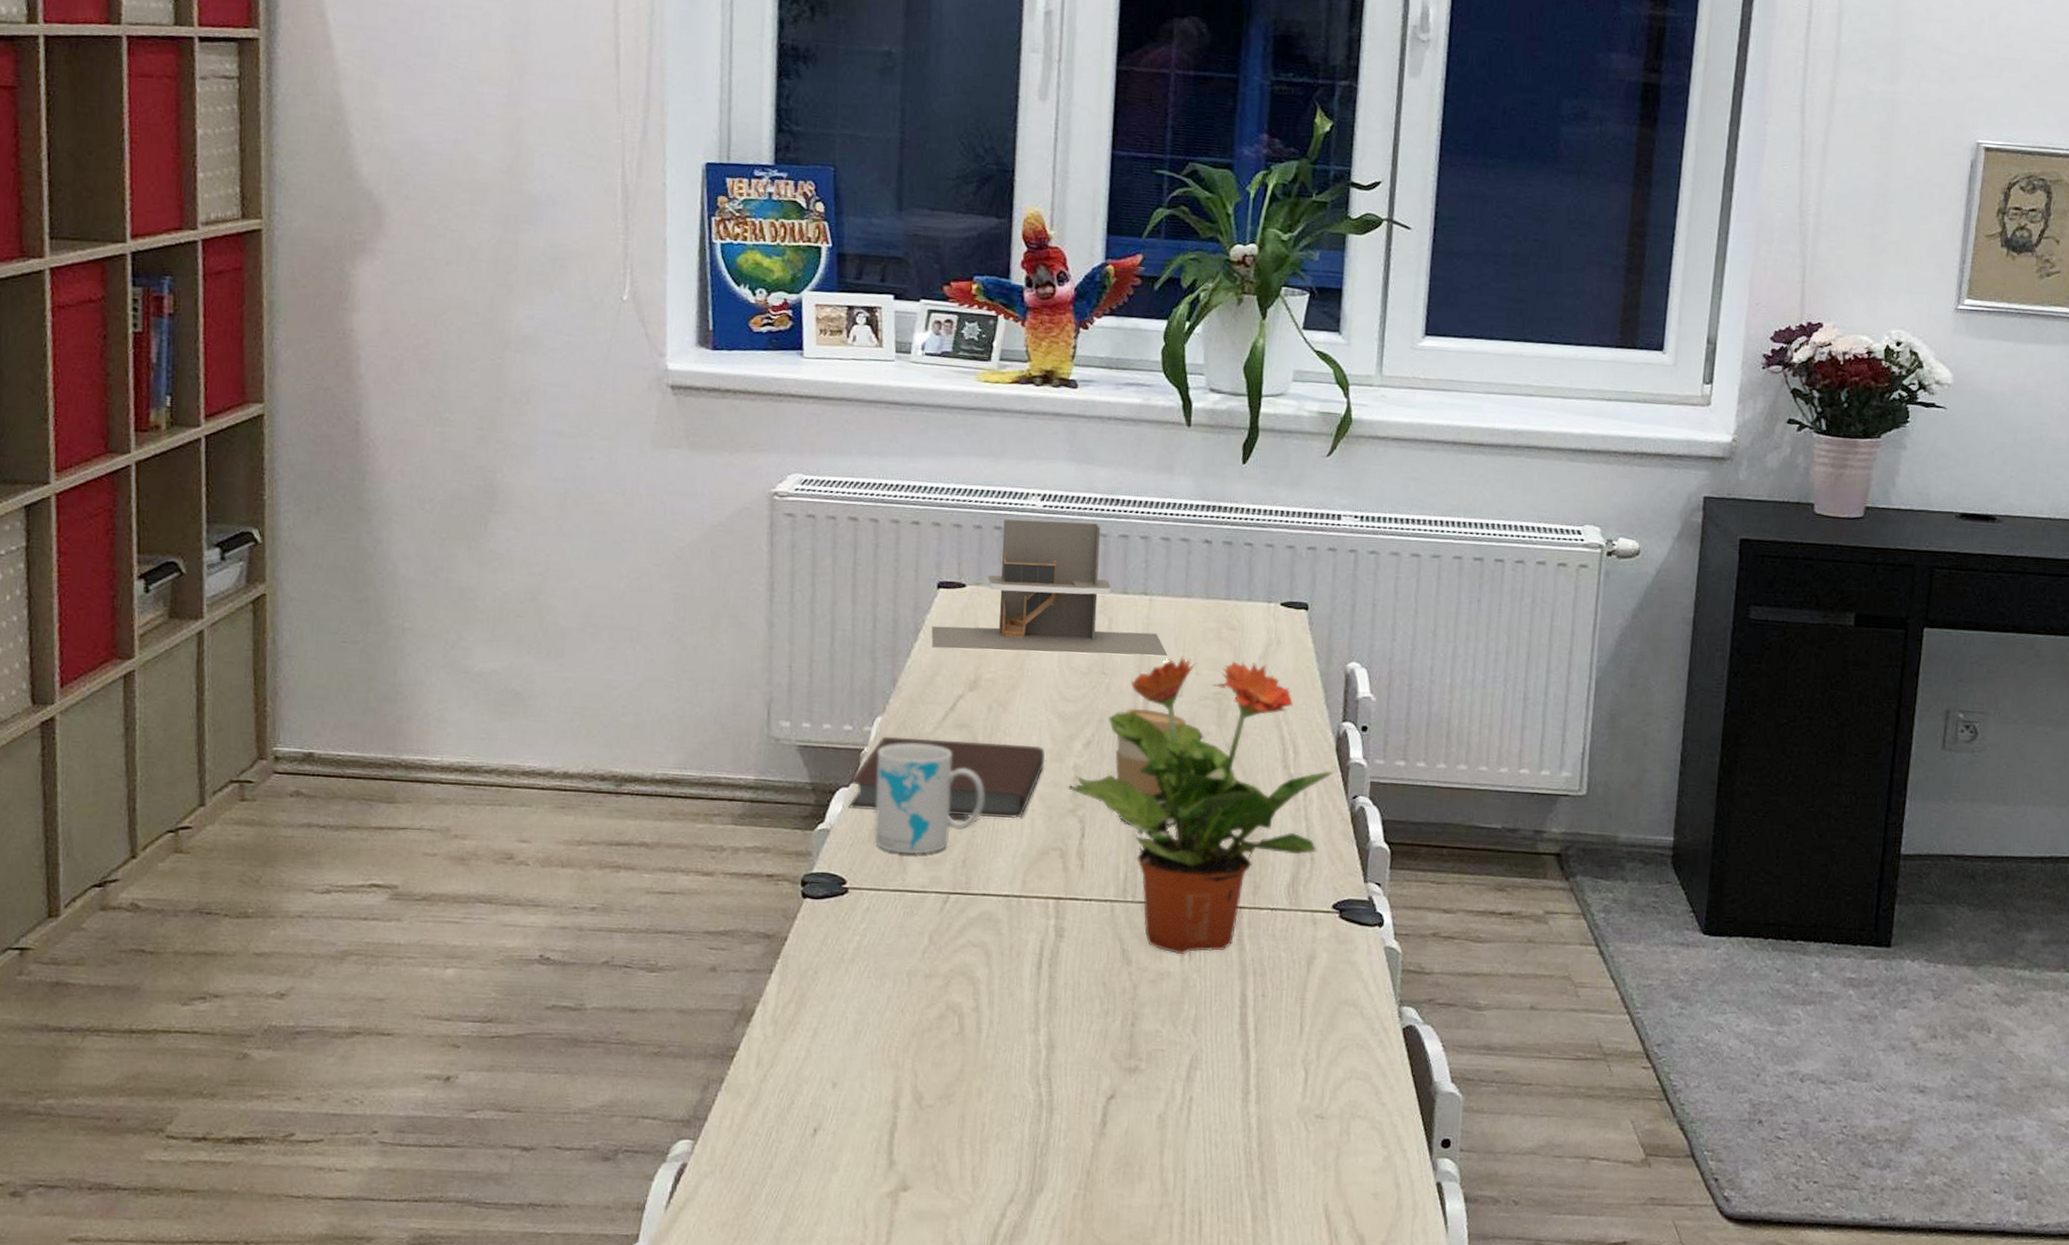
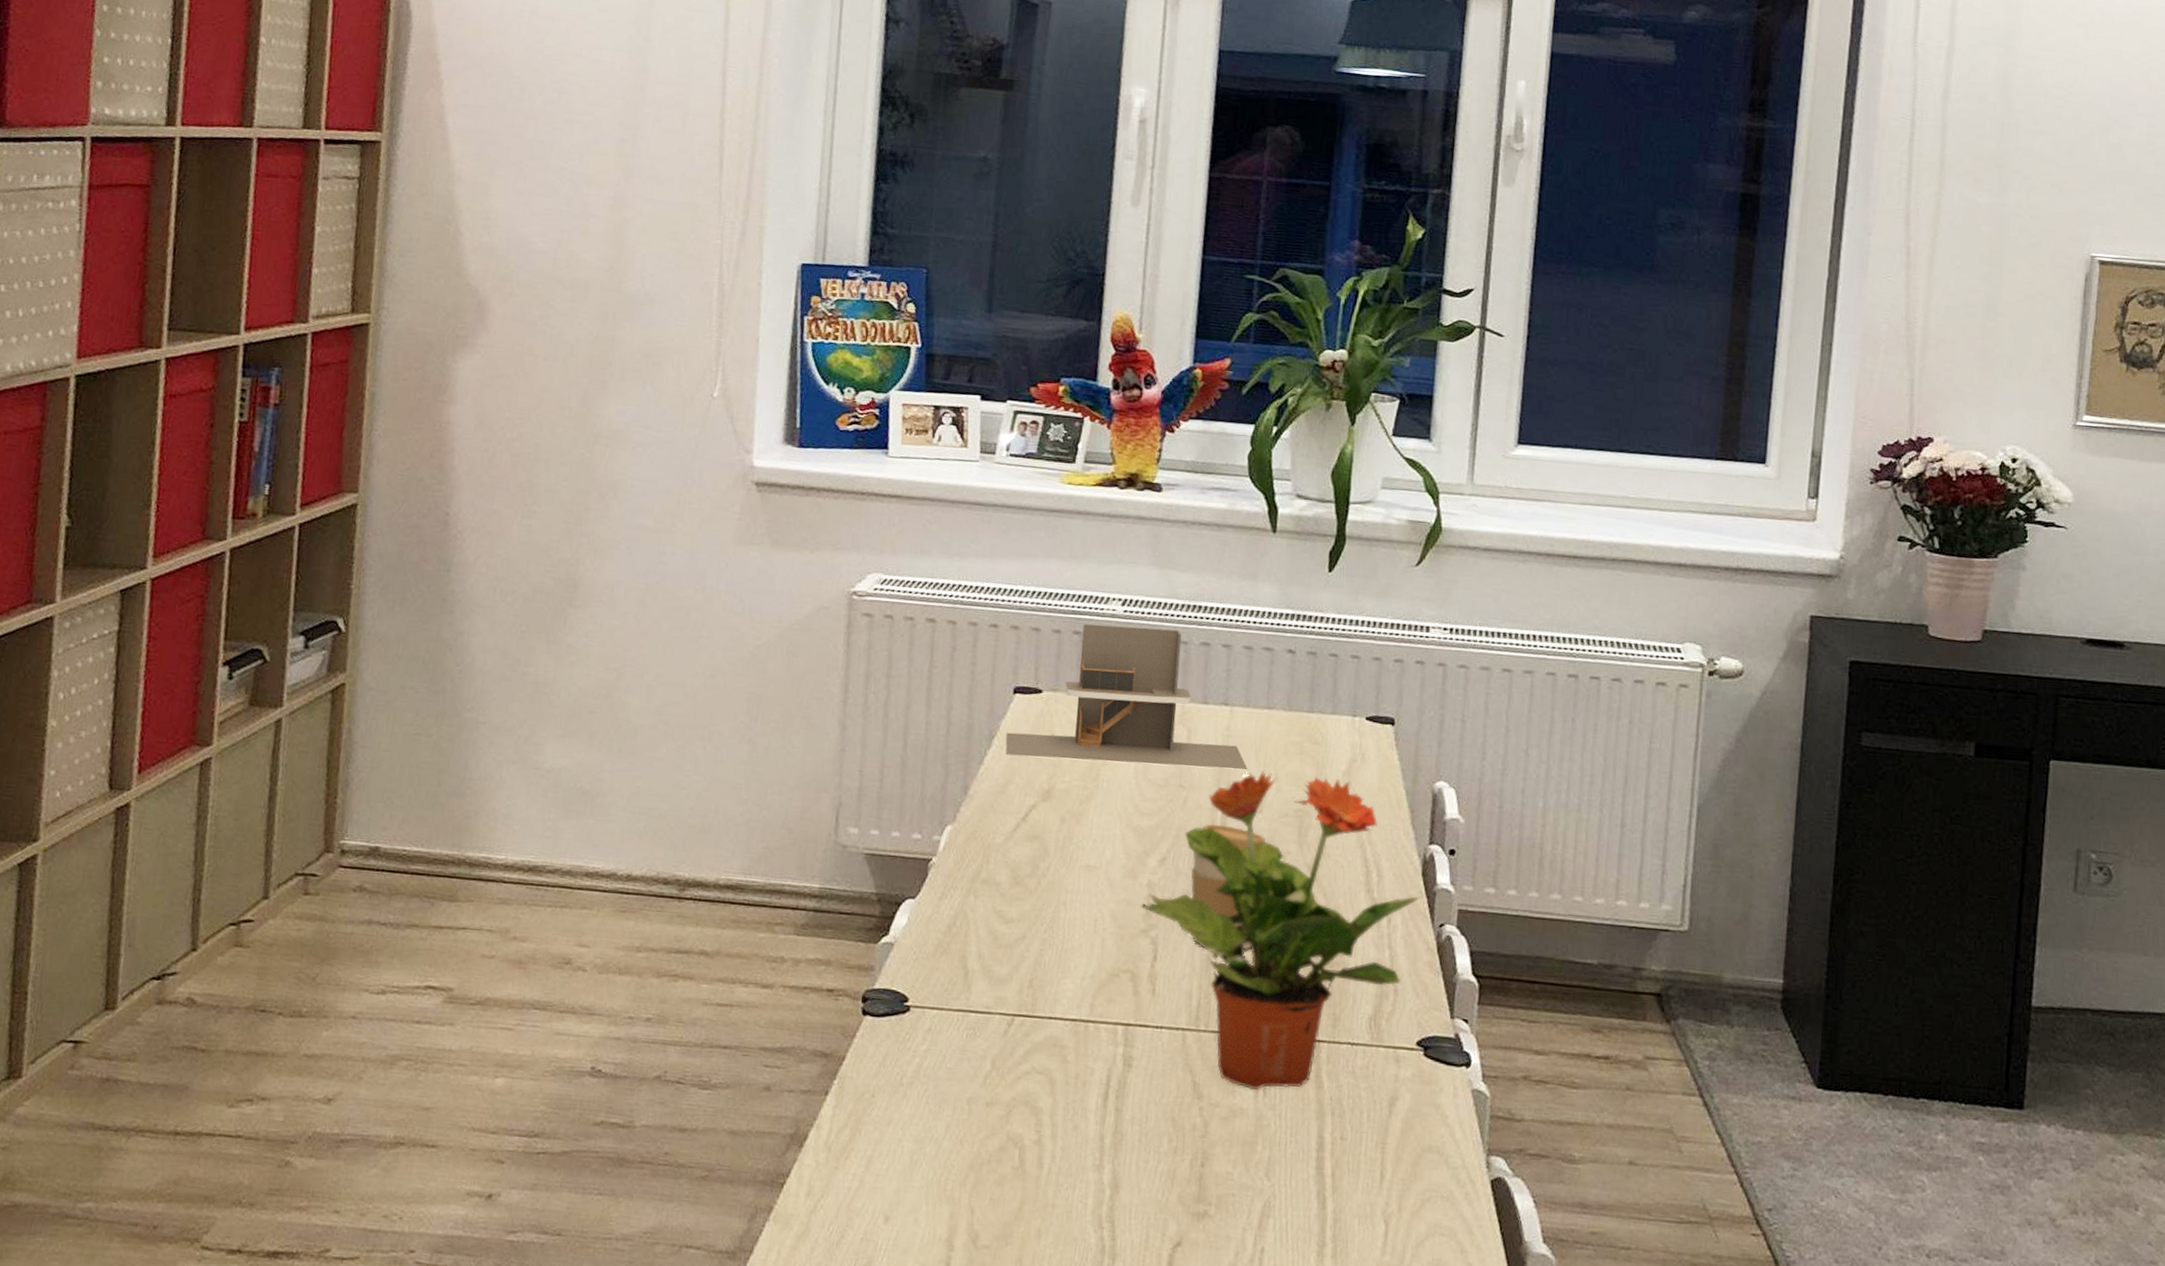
notebook: present [848,736,1045,819] -> none [913,846,1118,938]
mug: present [874,743,985,854] -> none [940,854,1055,973]

